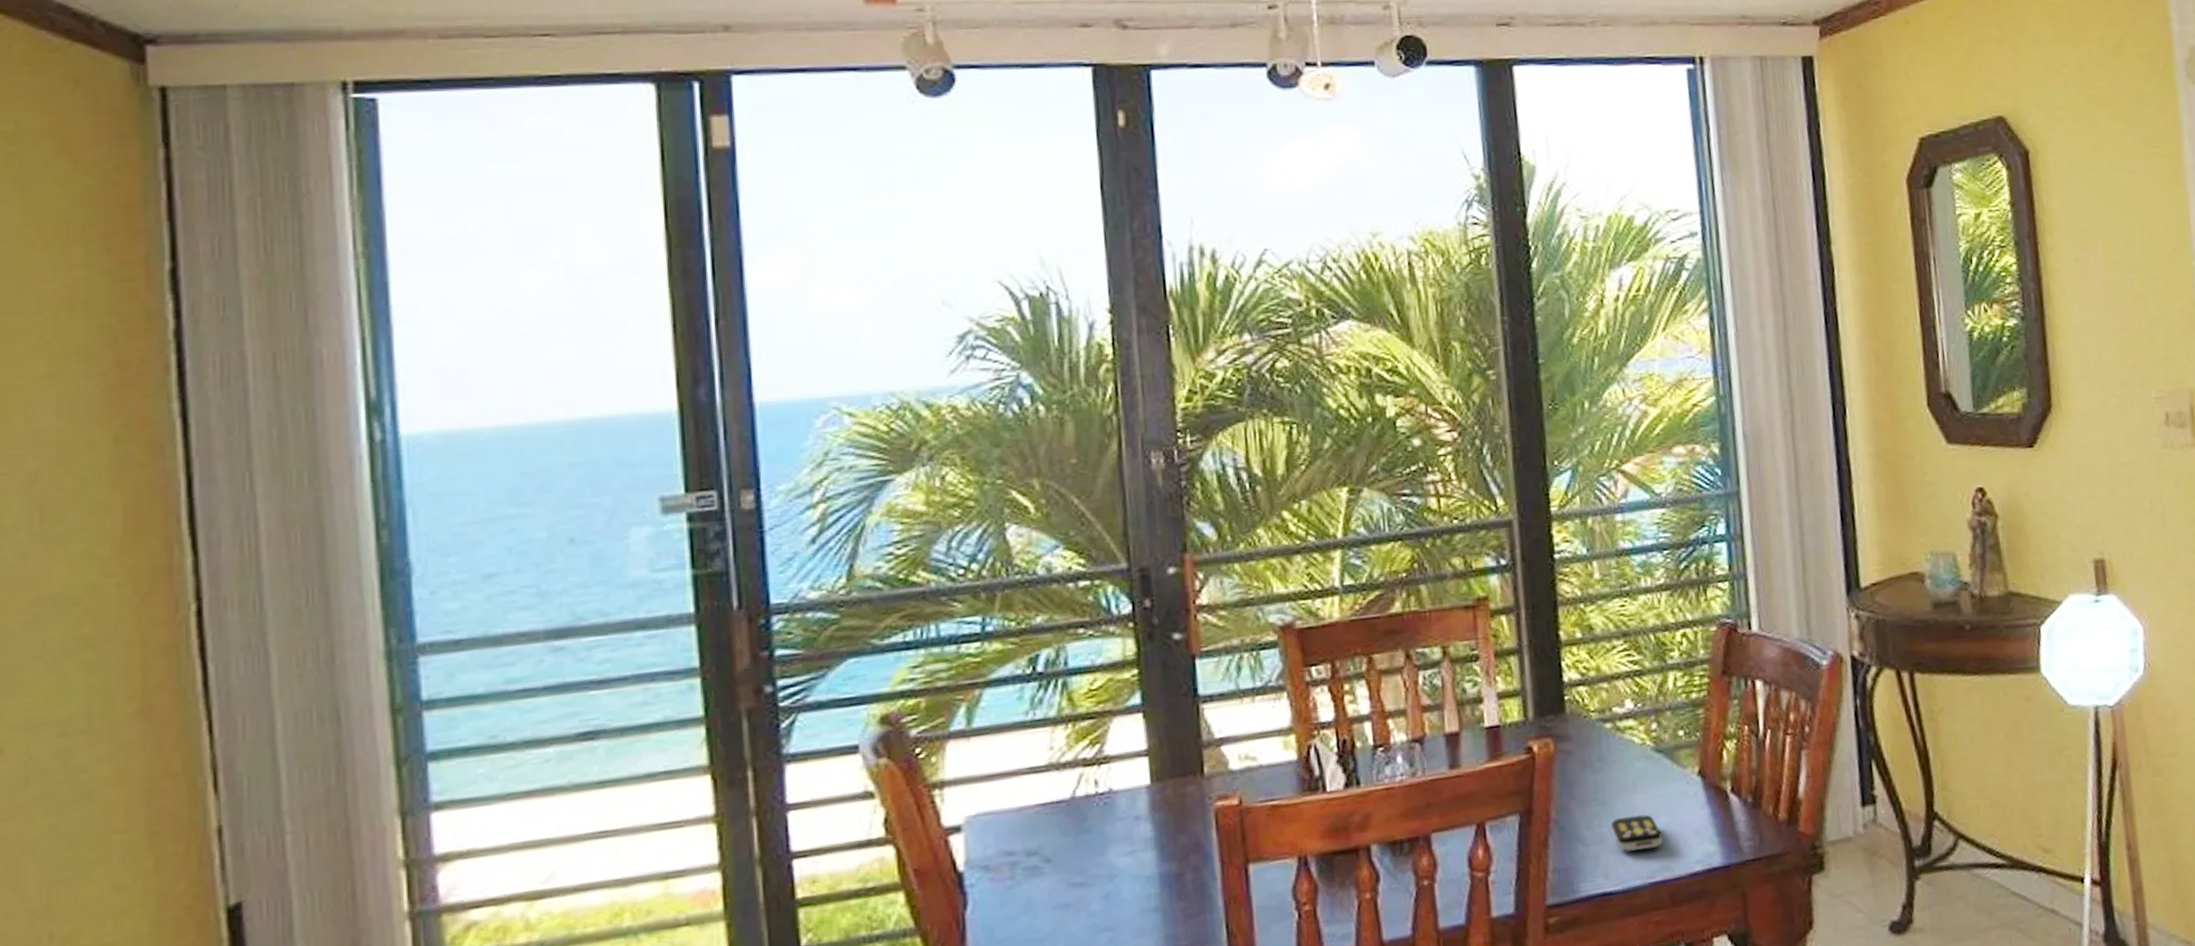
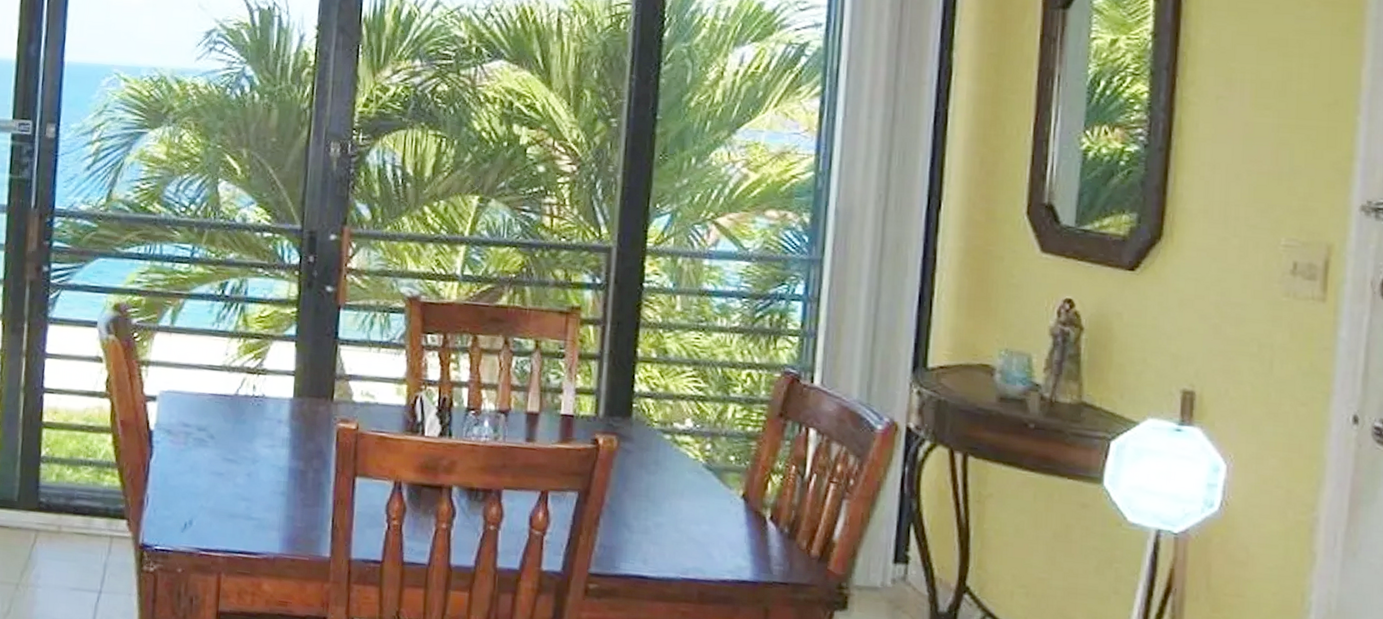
remote control: present [1611,814,1663,852] -> none [656,517,700,550]

